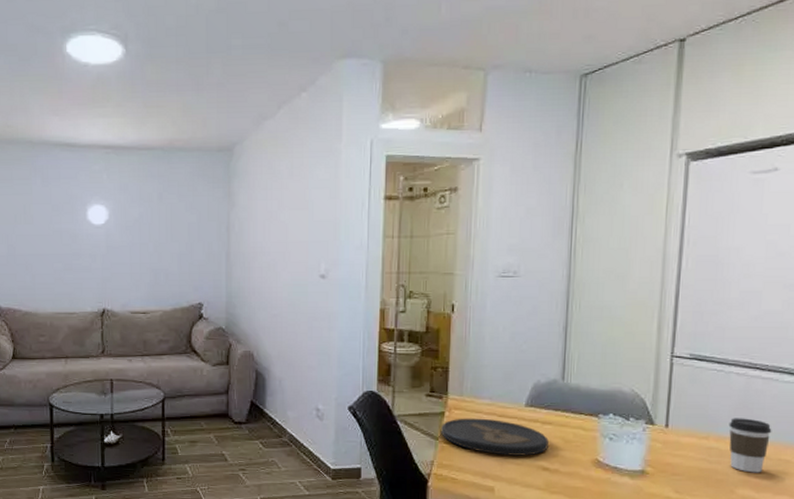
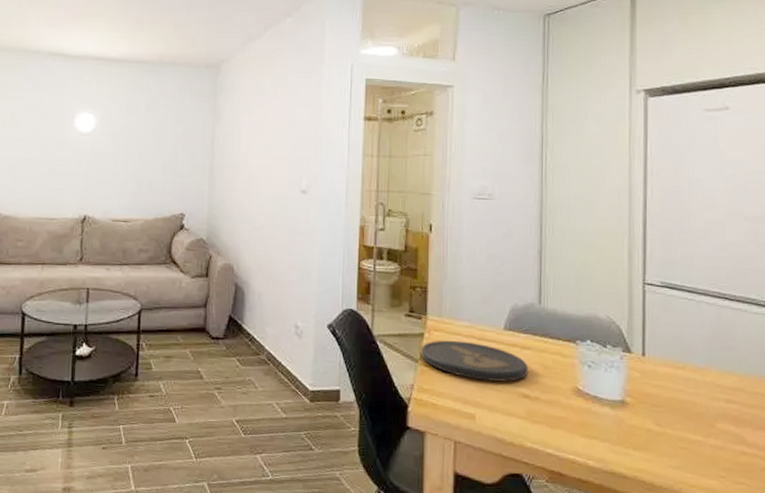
coffee cup: present [728,418,772,473] -> none [703,348,746,407]

